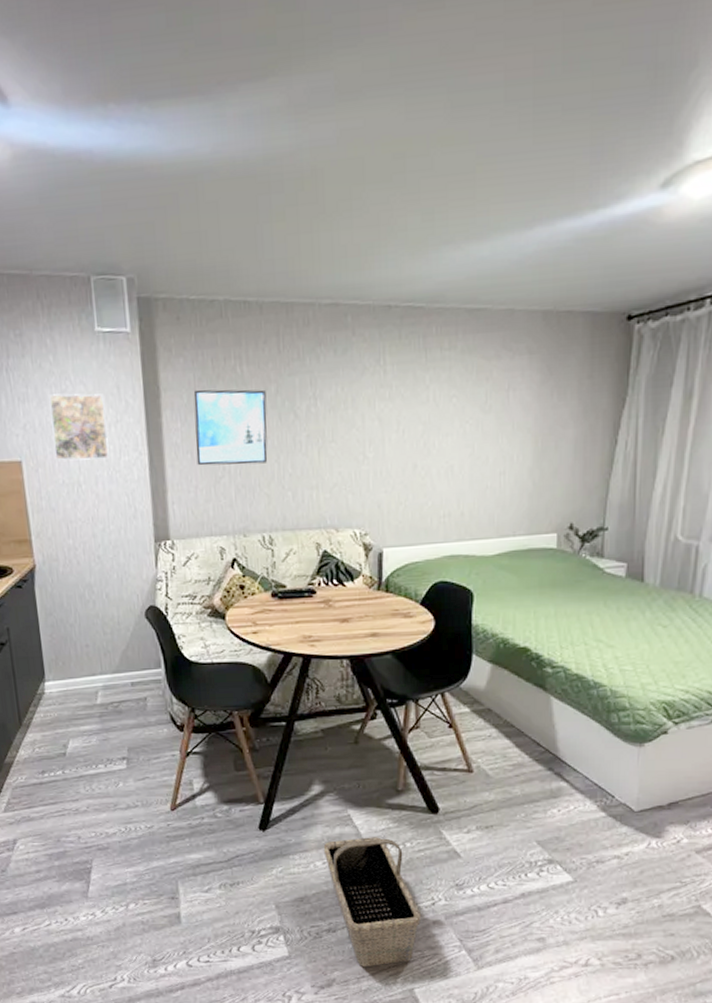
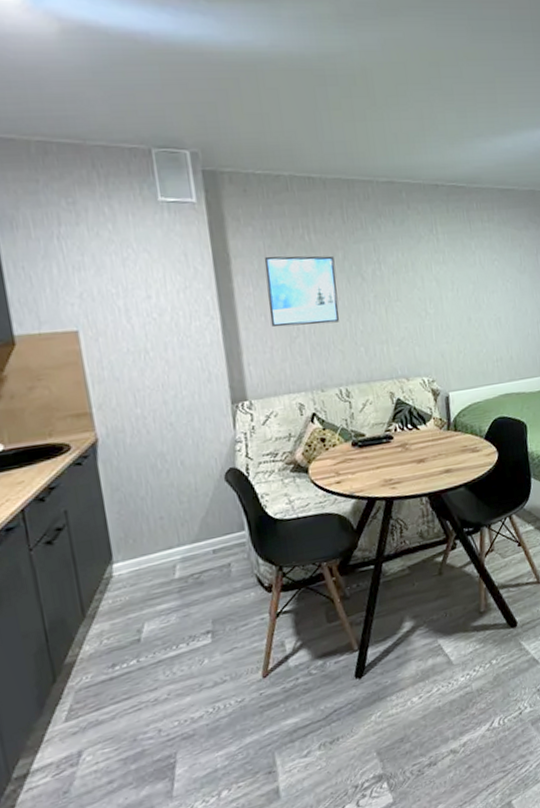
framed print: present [49,393,110,461] -> none [108,261,179,328]
basket: present [323,837,421,968] -> none [418,659,512,794]

